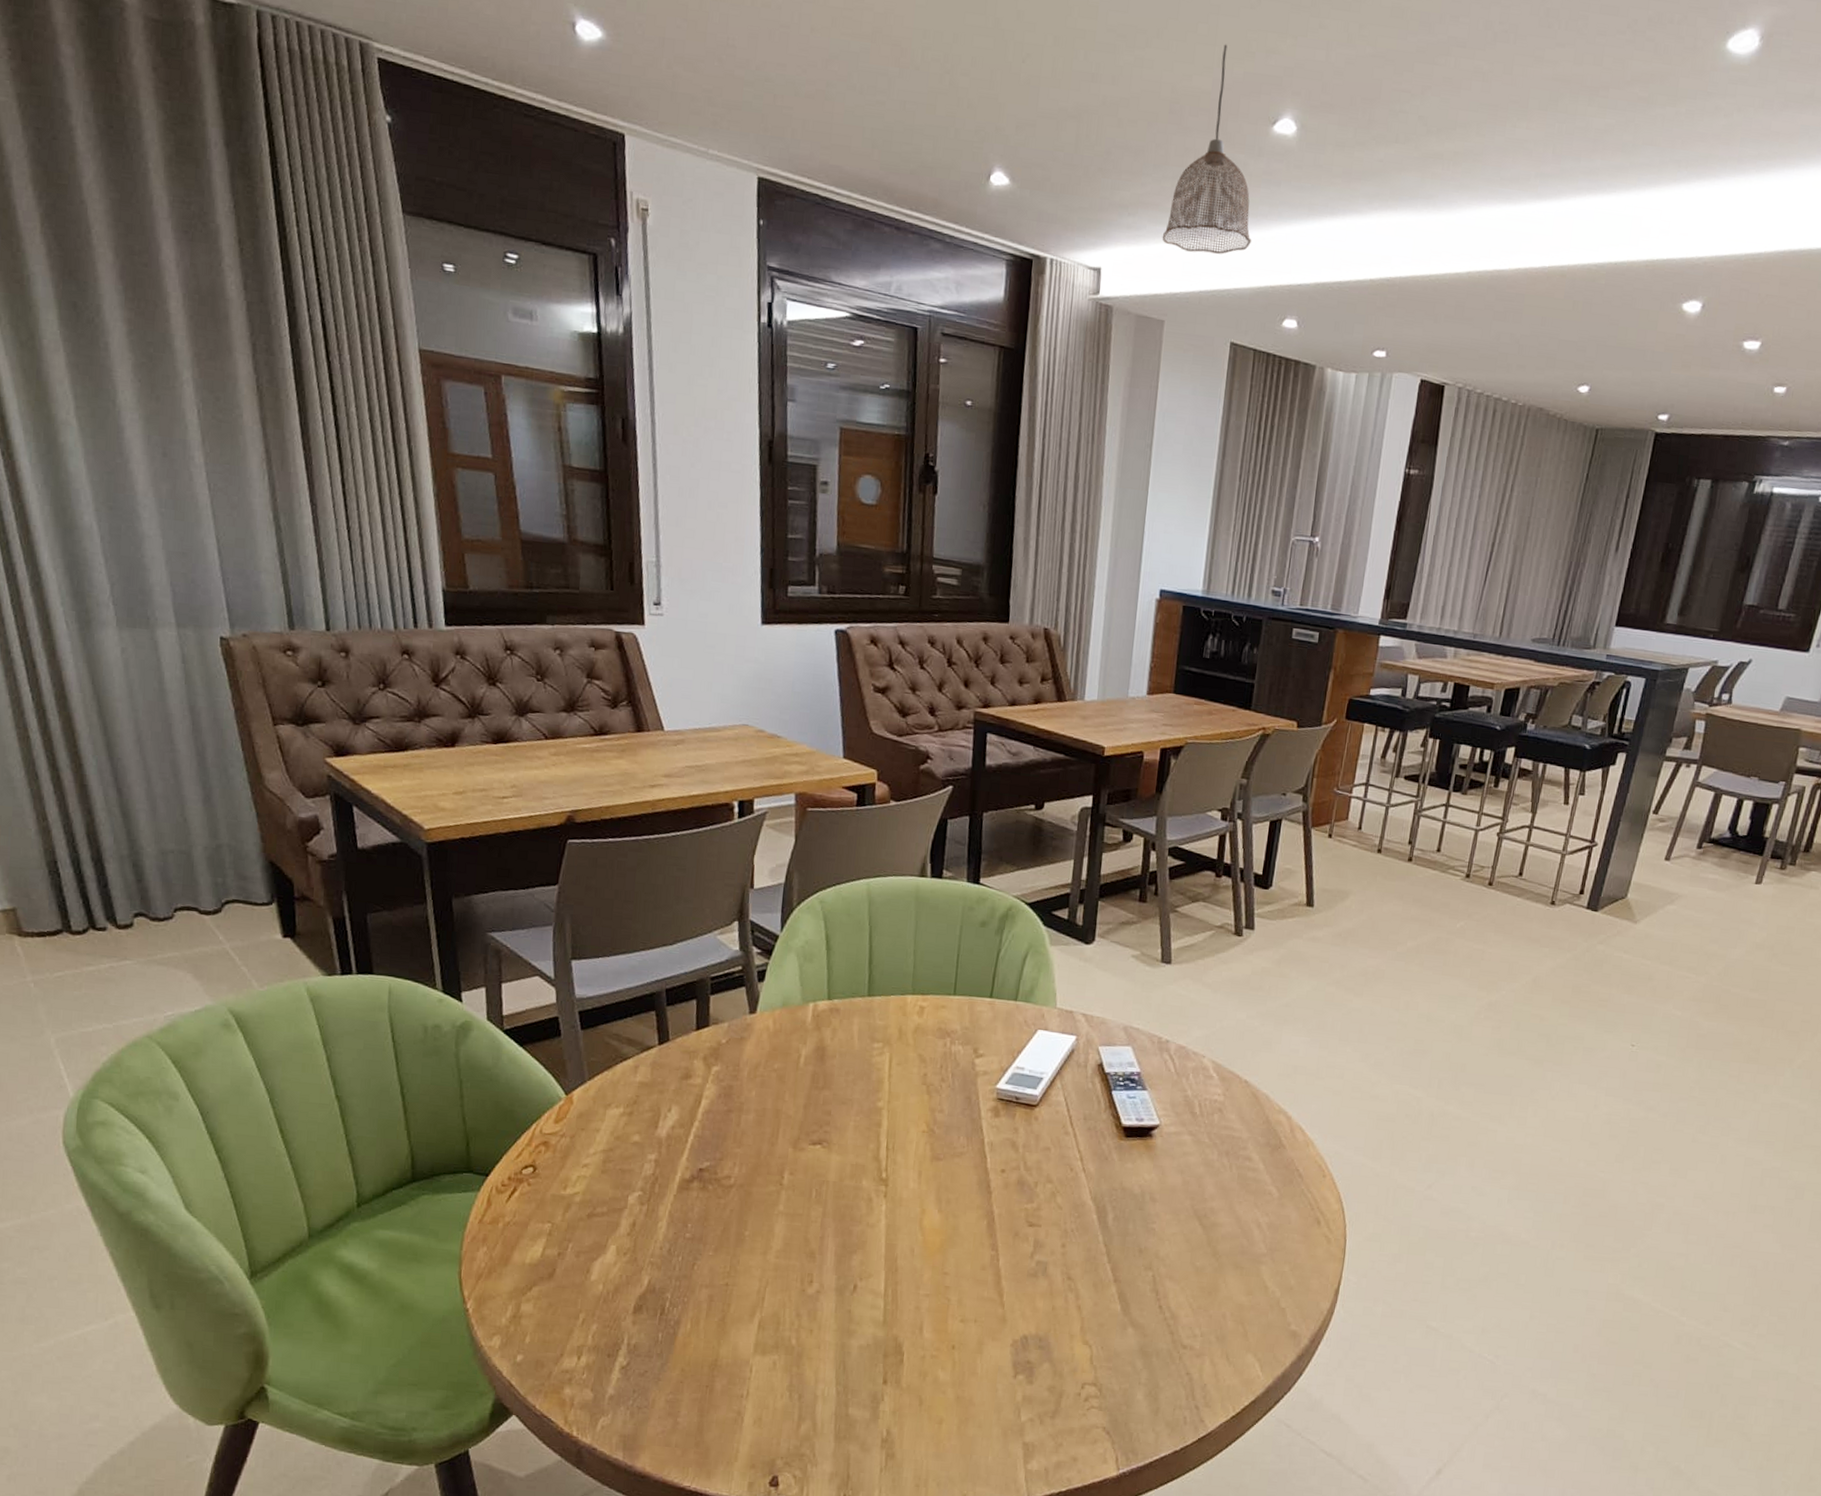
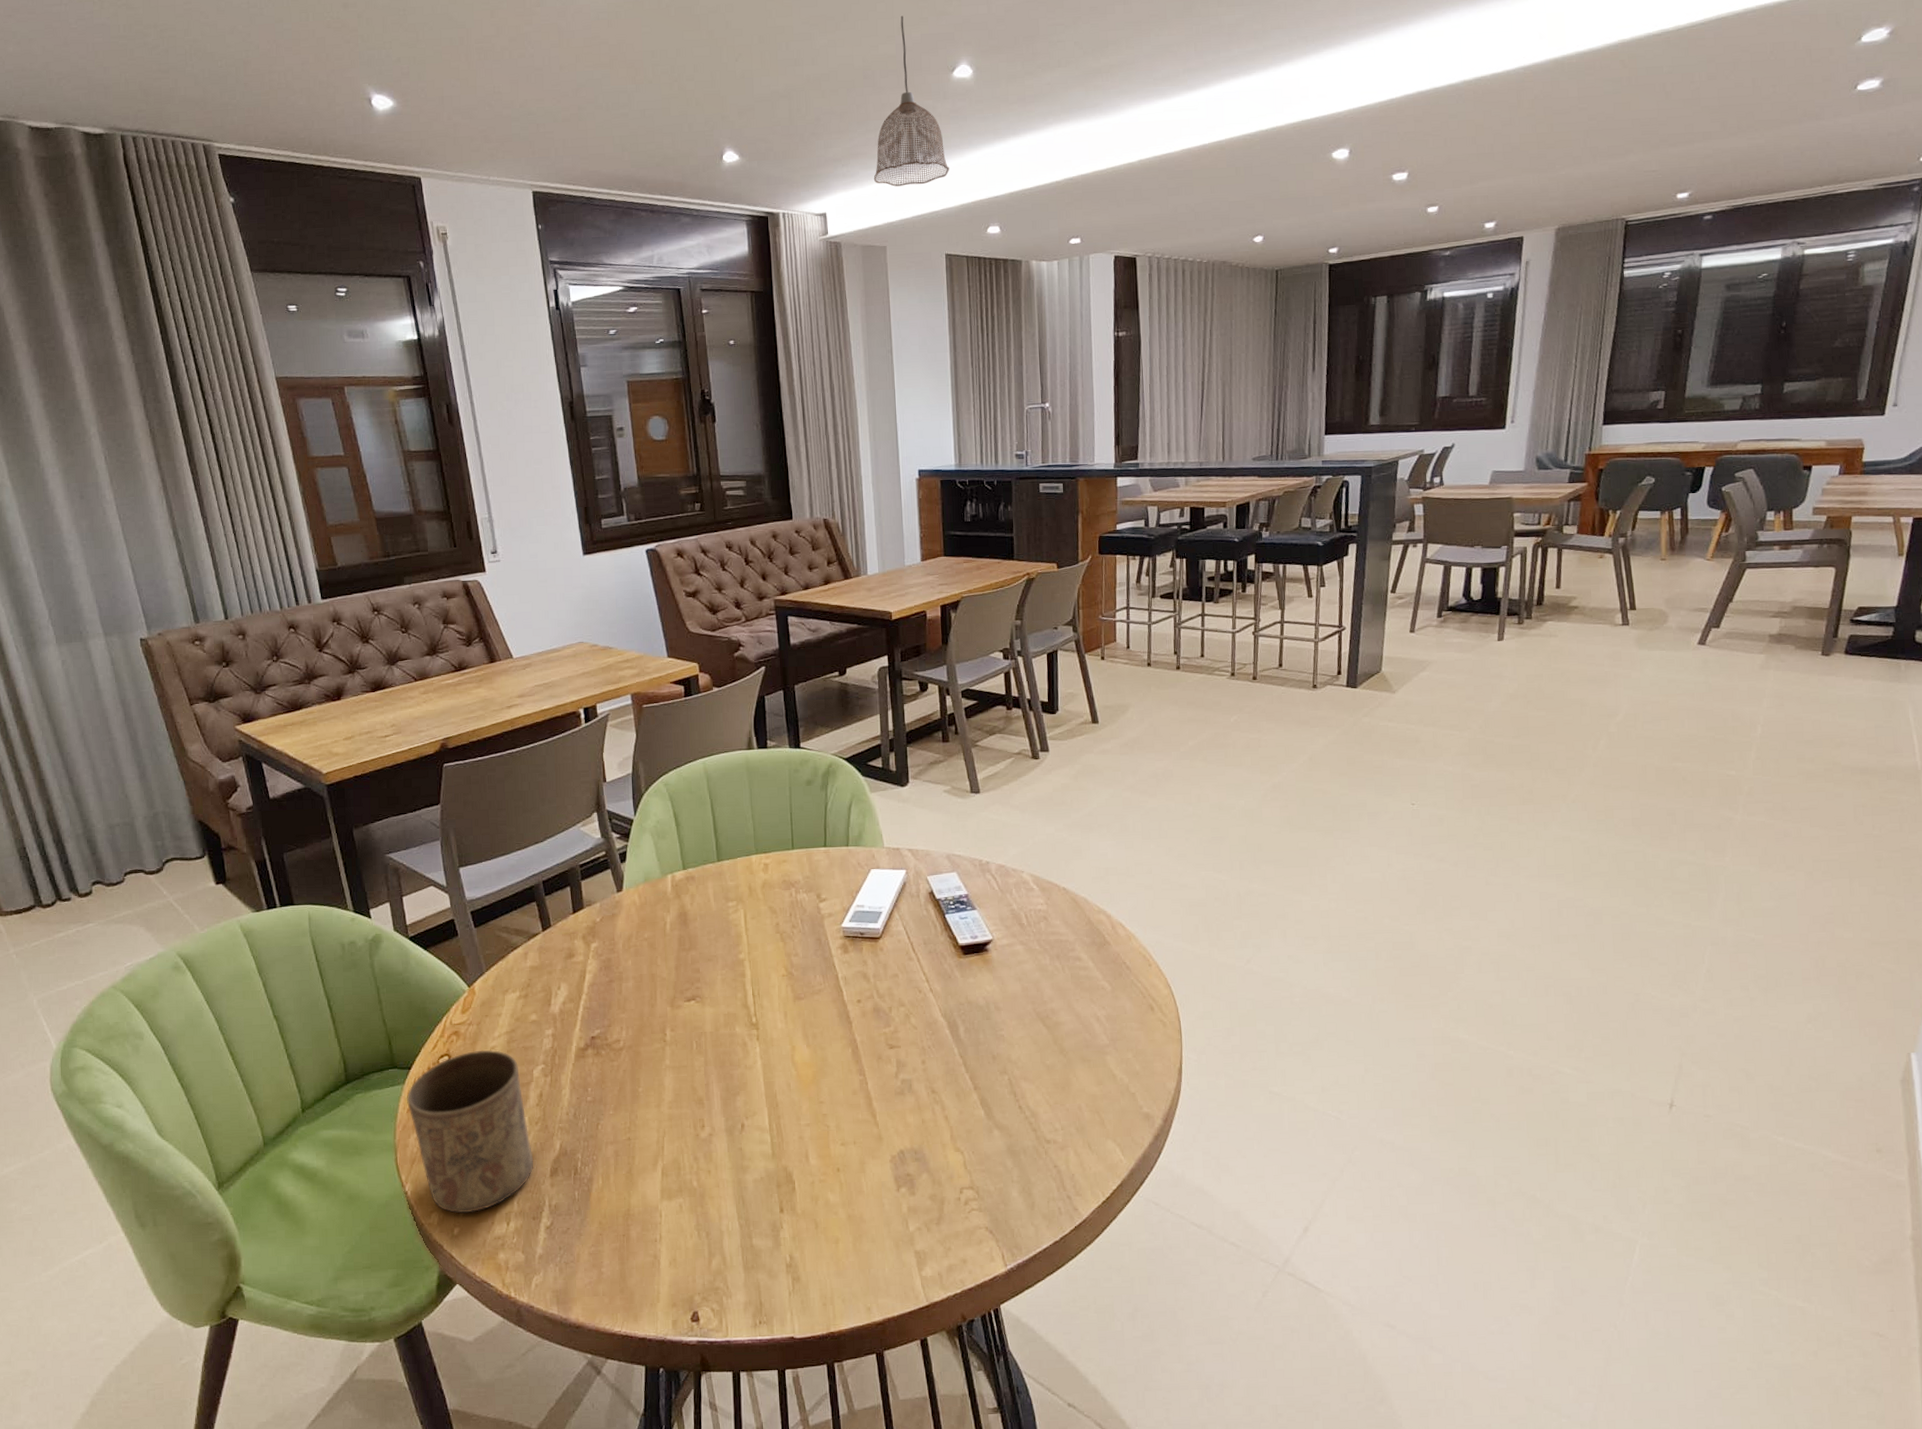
cup: none [479,1166,617,1341] -> present [406,1050,534,1214]

